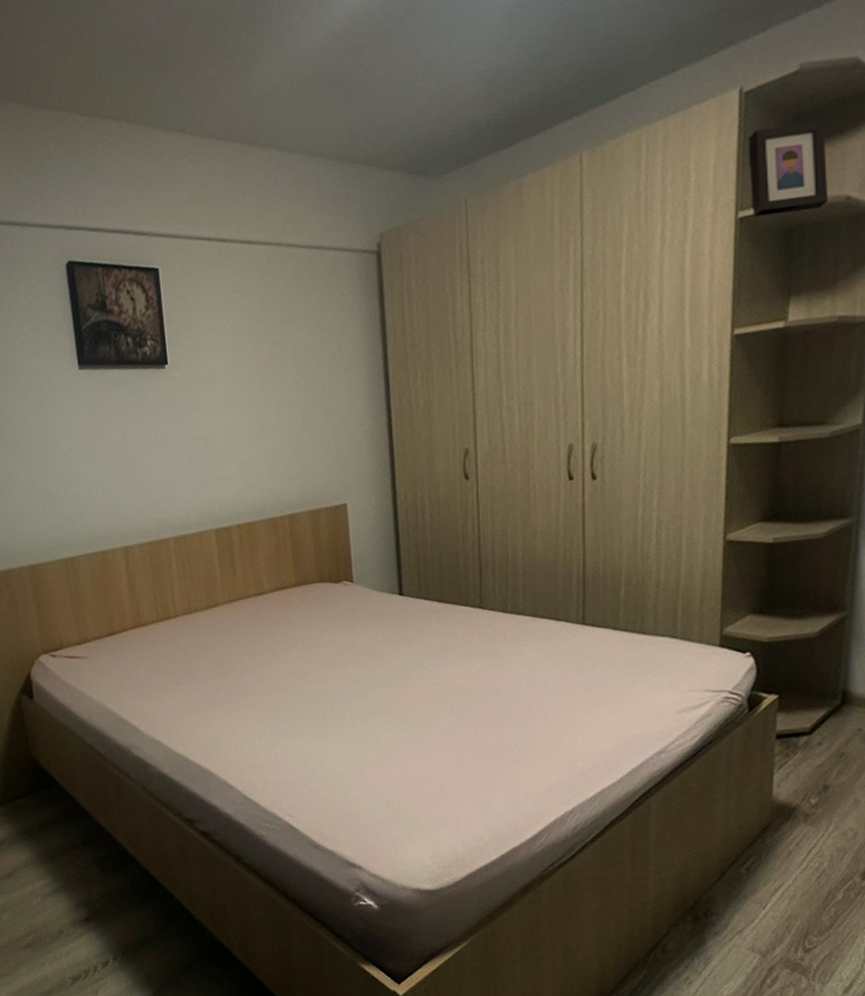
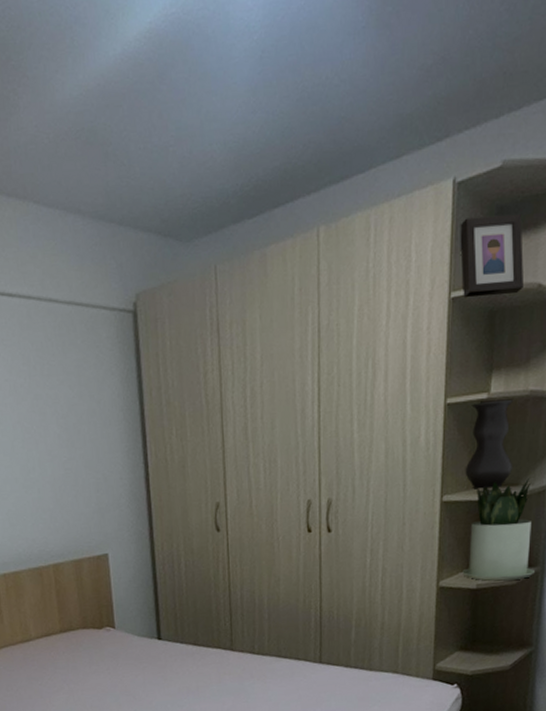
planter: none [756,416,847,535] -> present [463,478,534,581]
vase: none [757,327,818,430] -> present [465,399,514,489]

